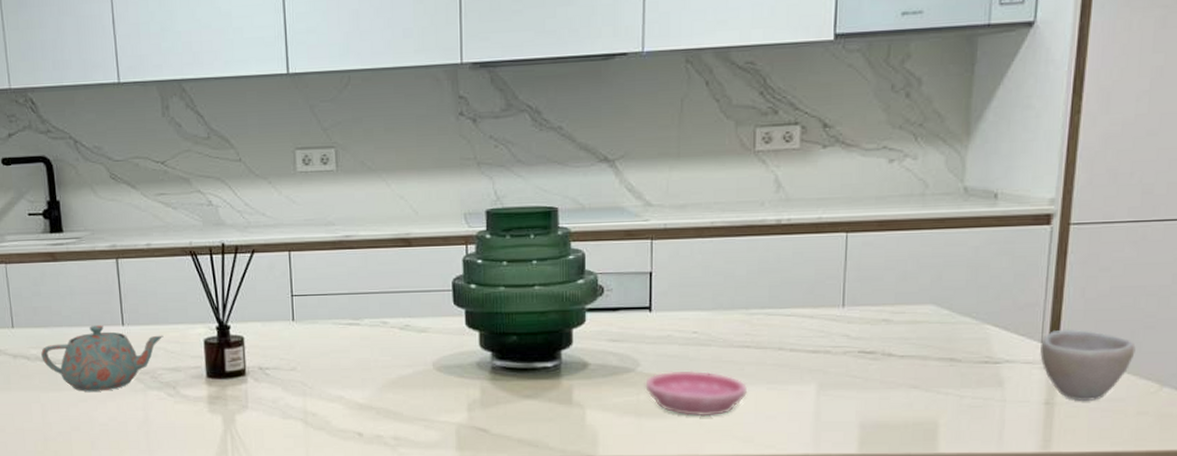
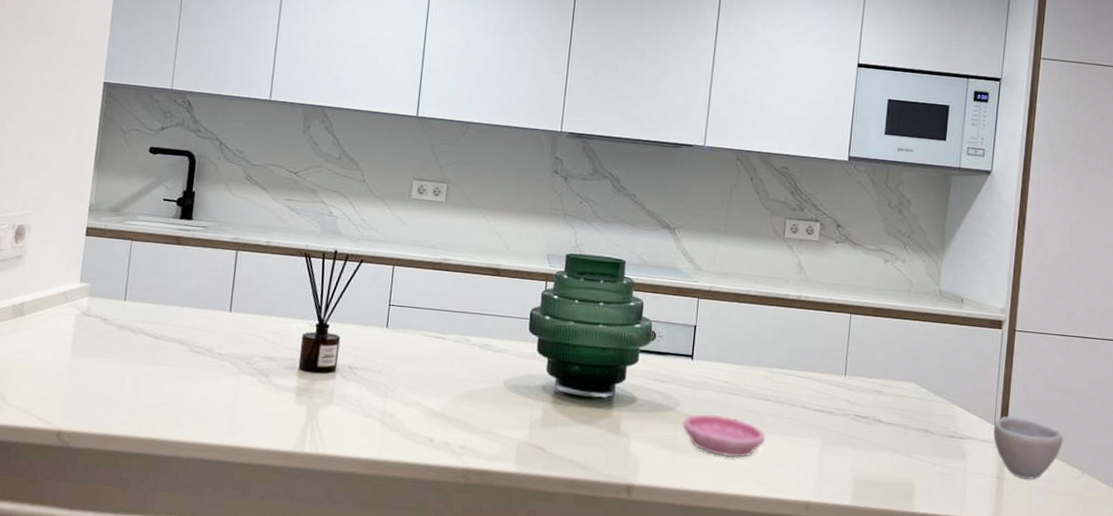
teapot: present [41,325,164,392] -> none [146,308,266,371]

